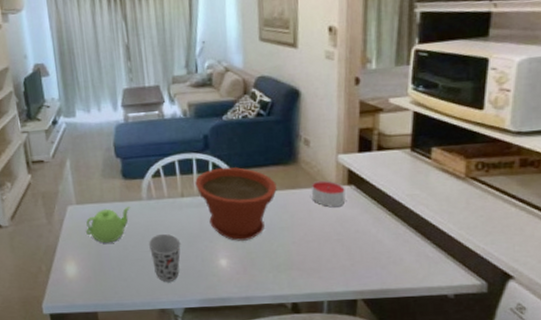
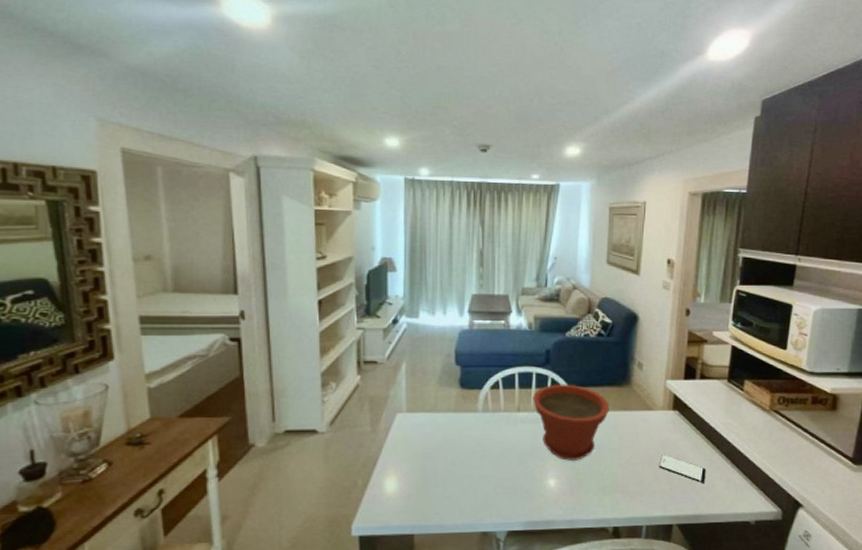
teapot: present [86,207,131,244] -> none [413,418,465,457]
cup: present [148,233,181,282] -> none [478,449,512,502]
candle: present [311,180,346,207] -> none [640,404,670,431]
smartphone: none [337,230,392,258] -> present [659,454,706,483]

